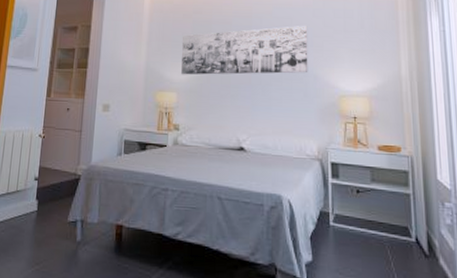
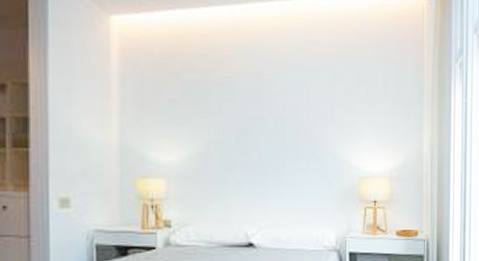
wall art: present [181,25,308,75] -> none [170,92,327,156]

